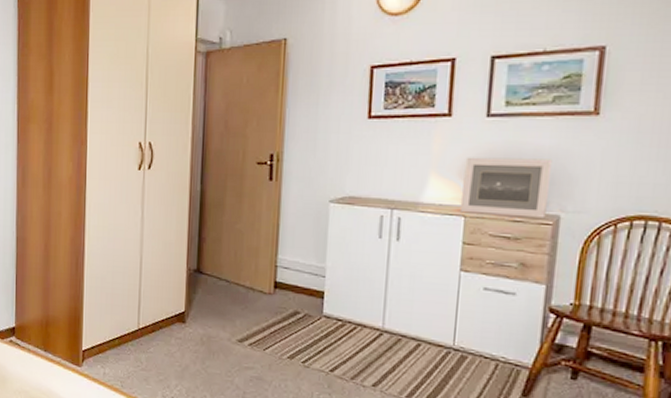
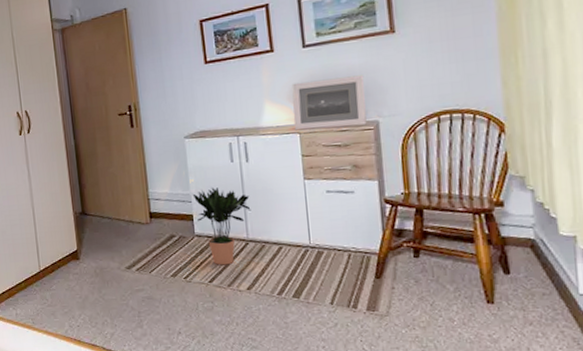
potted plant: none [327,263,394,355] -> present [192,187,251,266]

